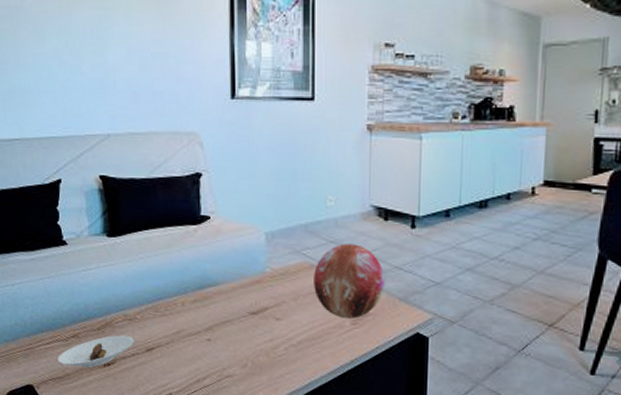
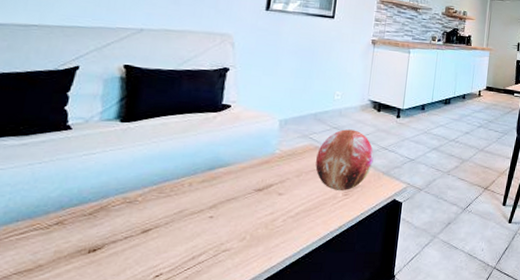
saucer: present [58,335,134,368] -> none [30,218,130,257]

